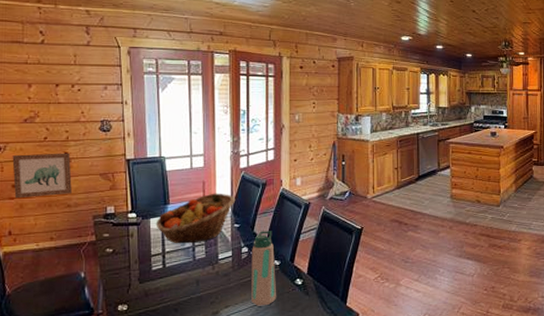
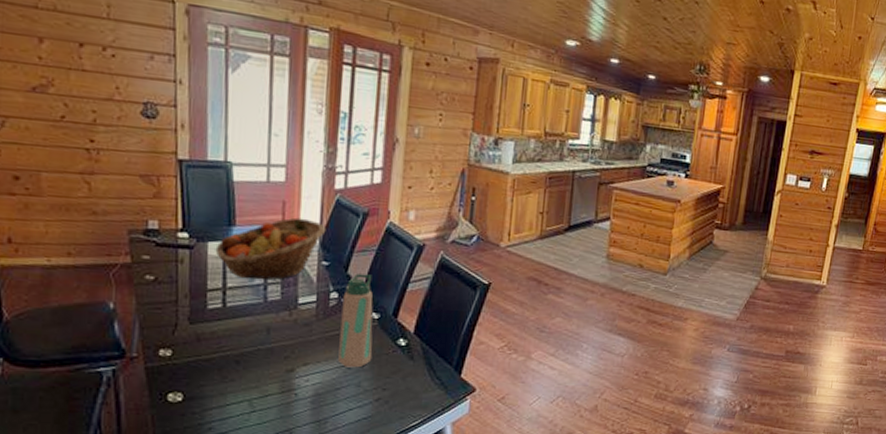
wall art: present [12,153,72,199] -> none [13,135,100,198]

